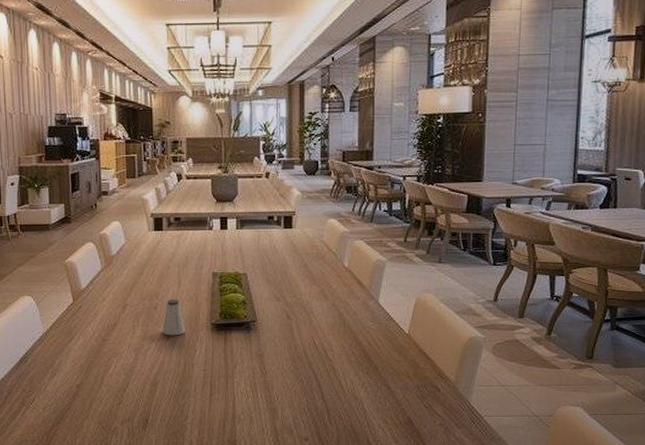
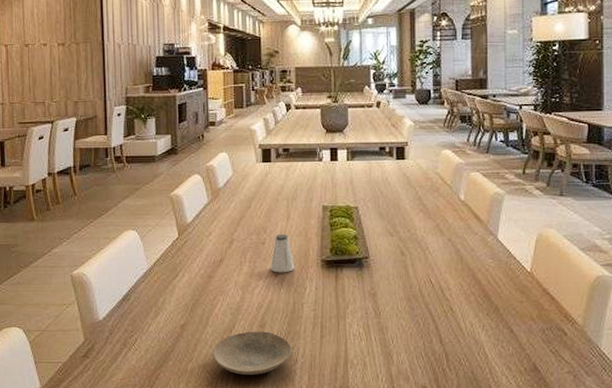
plate: none [107,390,183,430] -> present [212,331,292,375]

